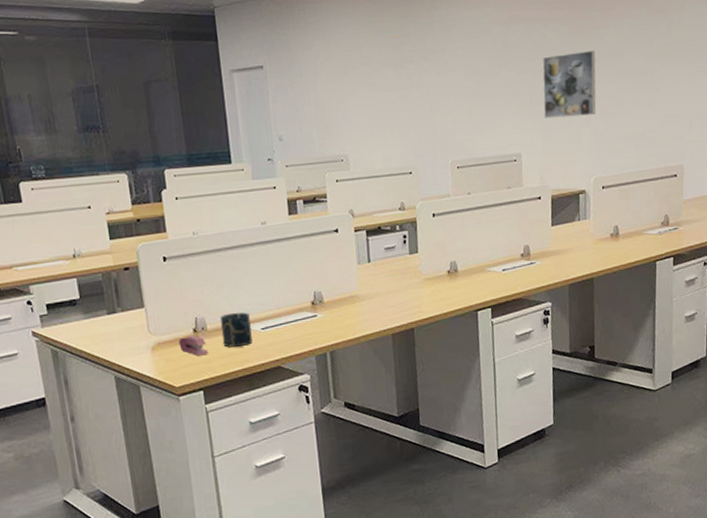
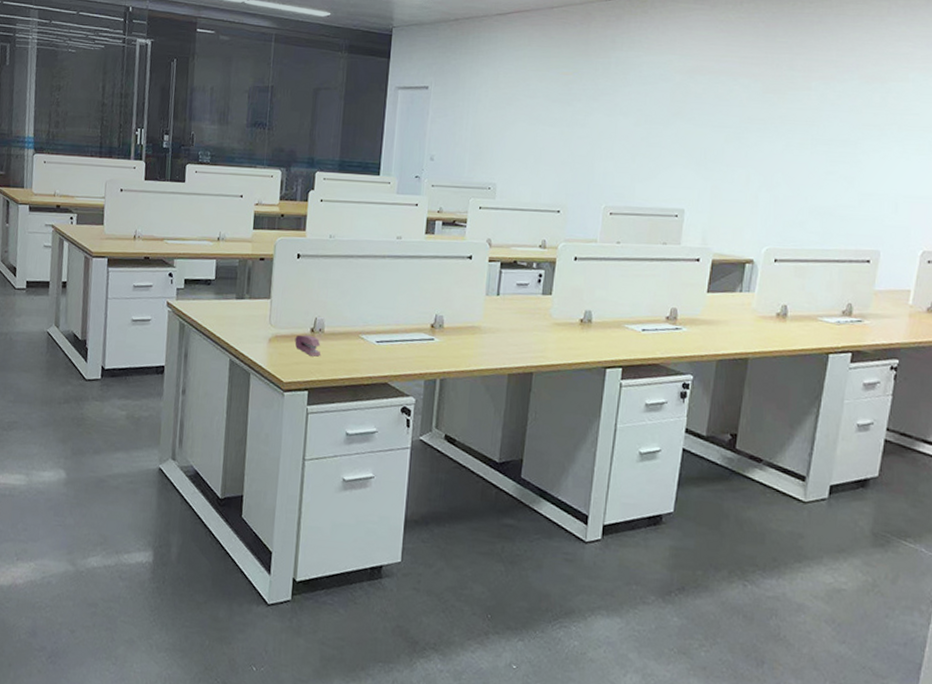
cup: present [219,312,253,348] -> none [336,320,367,355]
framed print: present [542,51,596,119] -> none [718,111,789,180]

